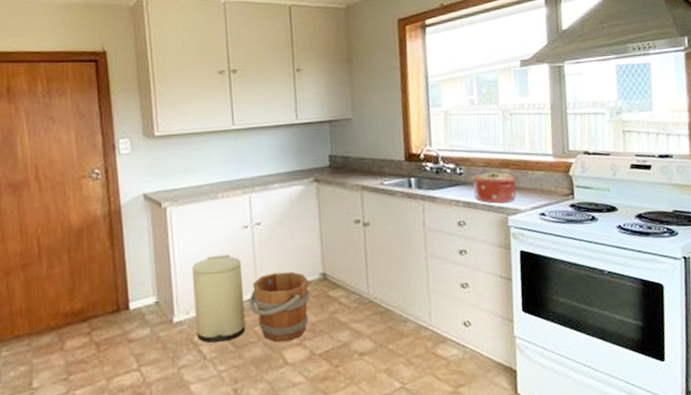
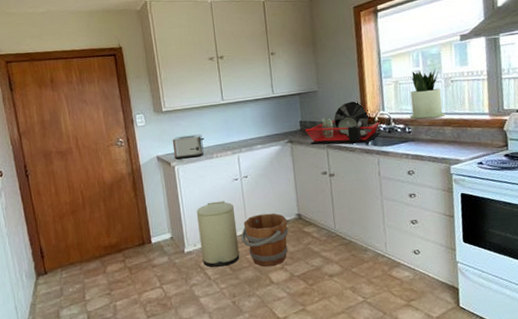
toaster: none [165,167,208,199] -> present [172,134,205,160]
dish rack: none [335,133,429,187] -> present [305,101,383,145]
planter: none [461,98,503,159] -> present [409,69,446,120]
casserole: present [470,171,519,204] -> none [418,129,459,156]

